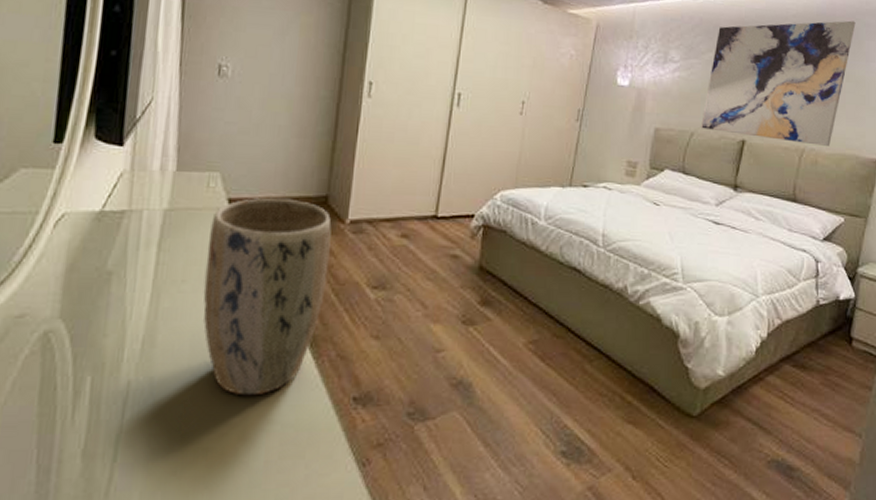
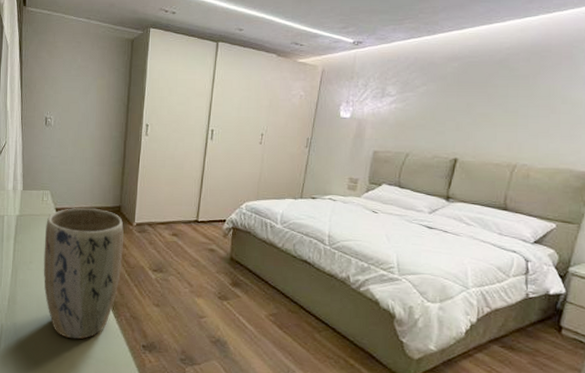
wall art: present [700,20,856,146] -> none [415,48,573,162]

